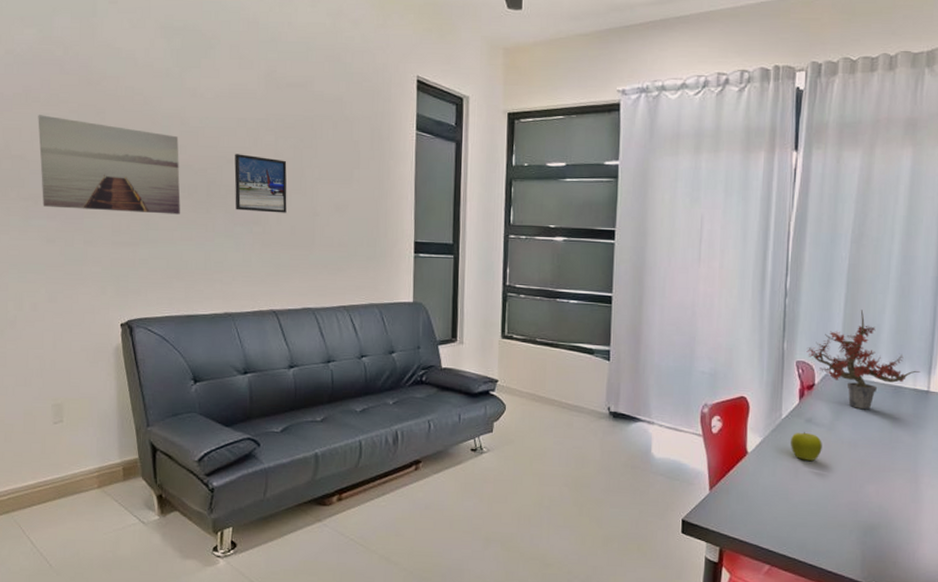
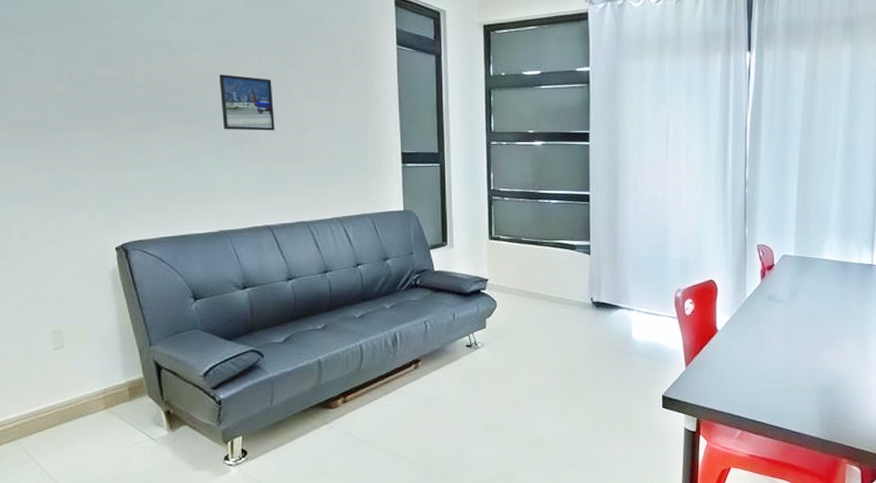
wall art: present [38,115,181,215] -> none [13,42,168,137]
fruit: present [791,432,822,461] -> none [755,308,783,334]
potted plant: present [806,310,921,410] -> none [766,195,865,285]

